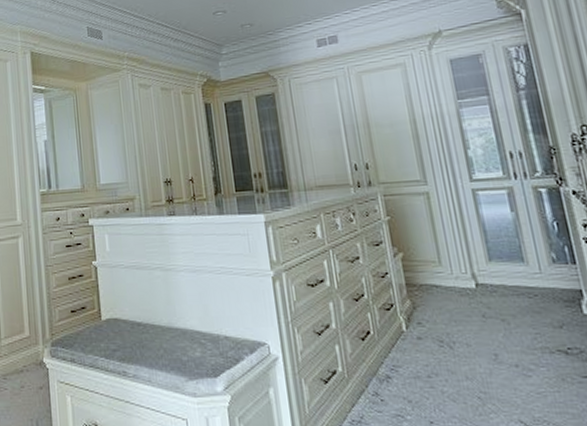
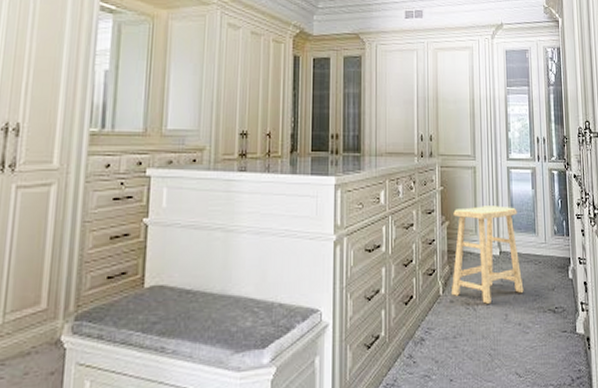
stool: none [407,233,517,342] -> present [452,206,524,304]

